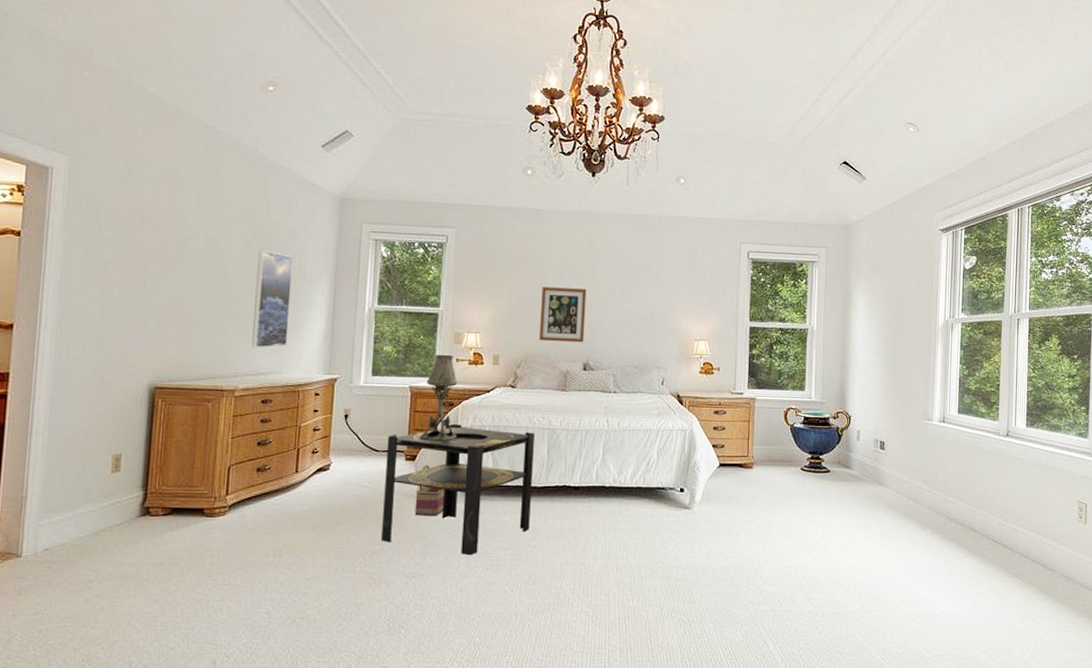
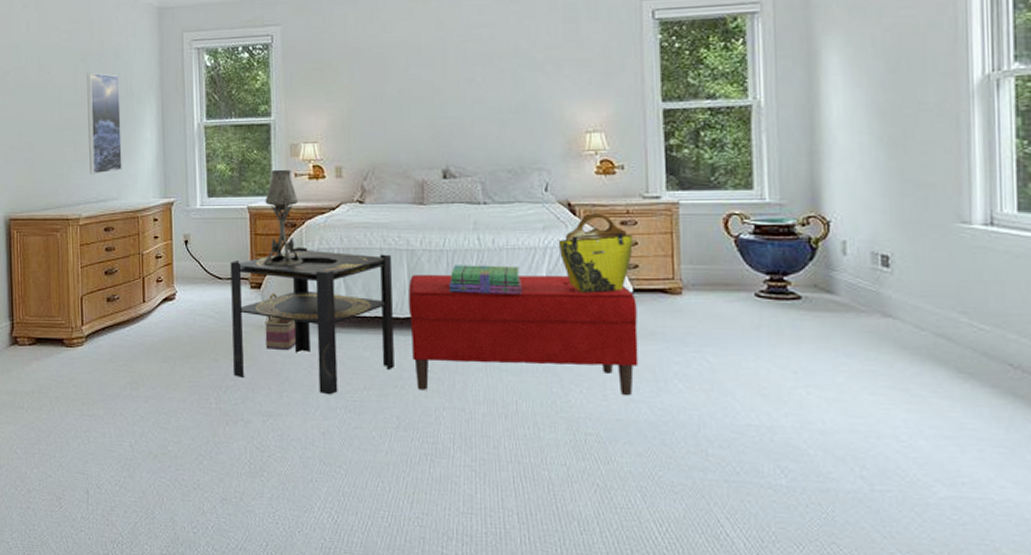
wall art: present [539,287,587,343] -> none [385,80,441,147]
bench: none [545,450,721,548] -> present [408,275,639,396]
stack of books: none [580,442,638,468] -> present [449,265,522,295]
tote bag: none [668,404,722,467] -> present [558,213,633,294]

